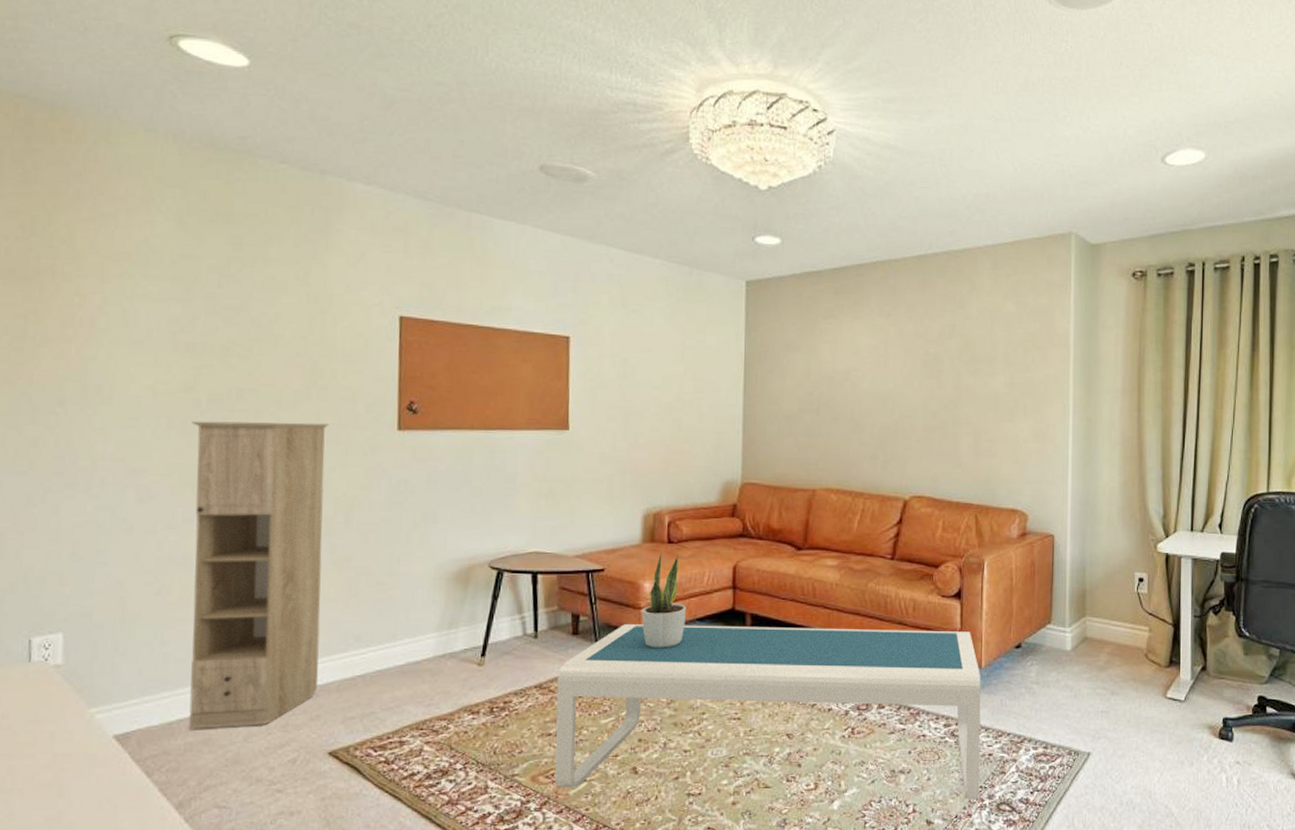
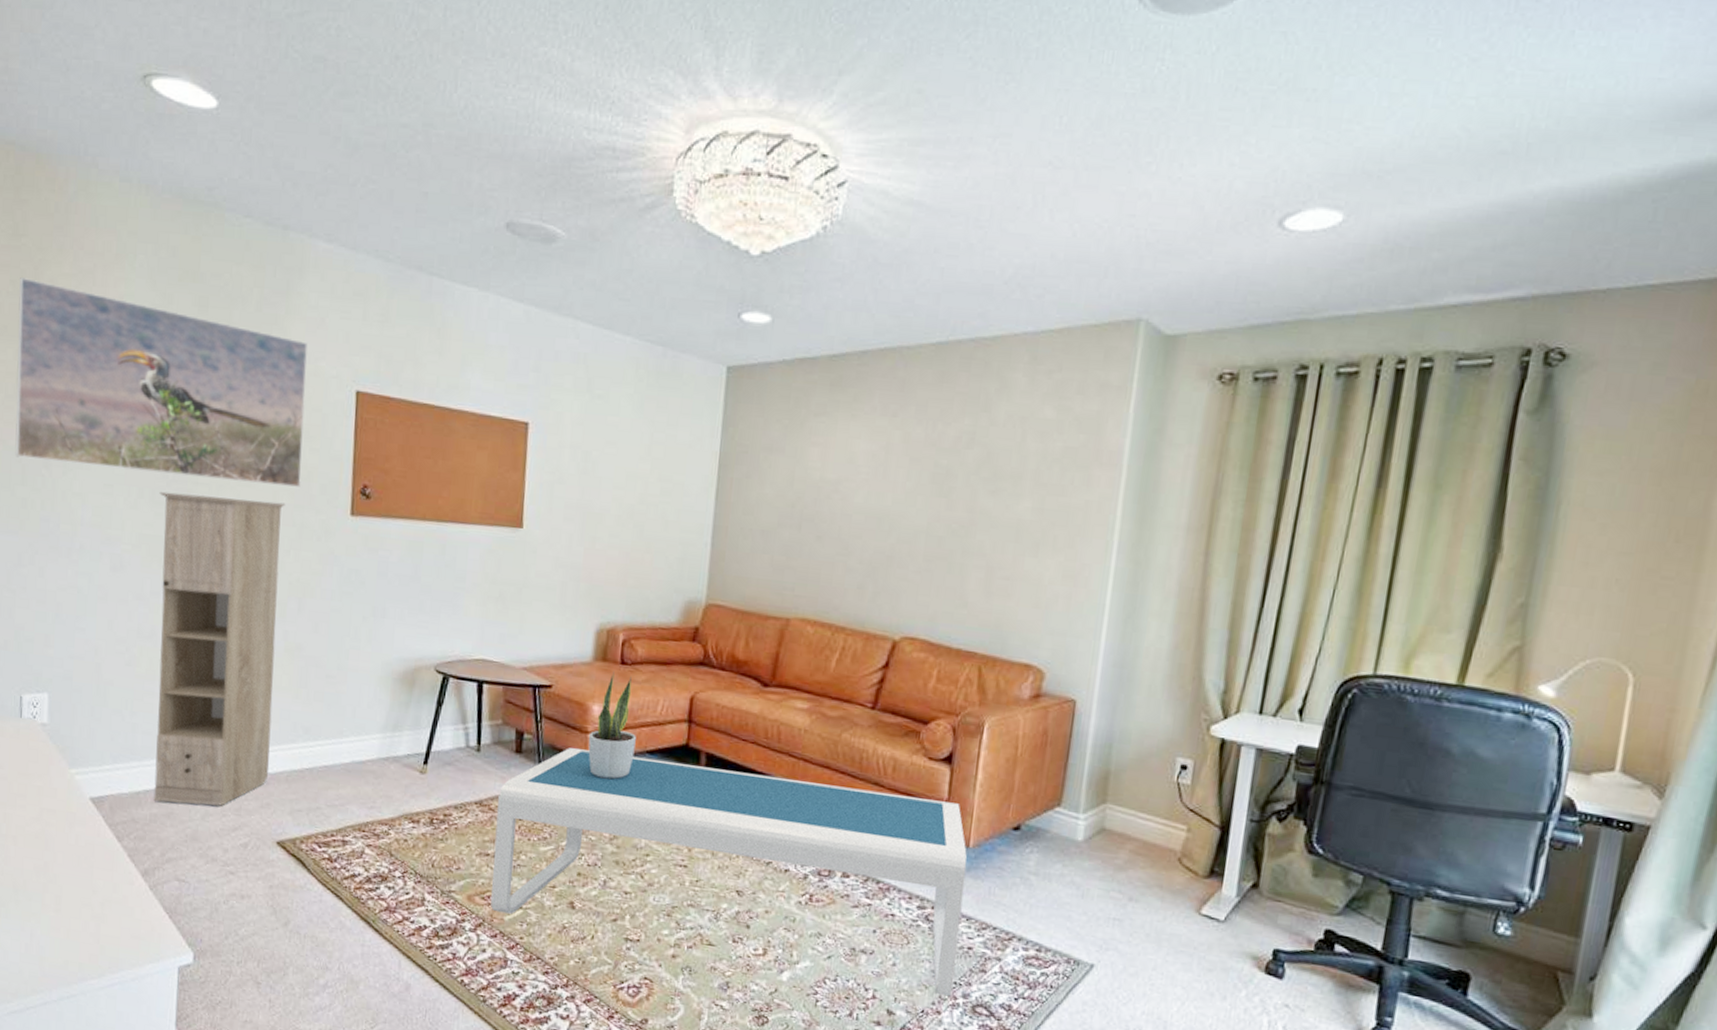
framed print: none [23,223,349,407] -> present [15,277,308,487]

